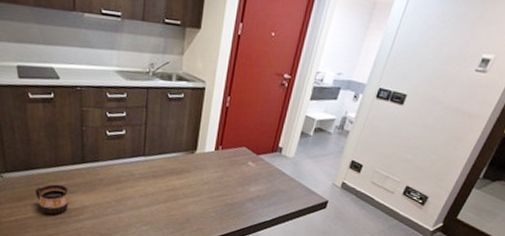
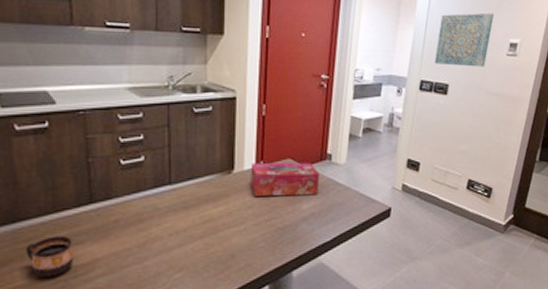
tissue box: none [209,147,269,181] -> present [250,162,320,197]
wall art: none [397,23,472,81] -> present [435,12,494,67]

